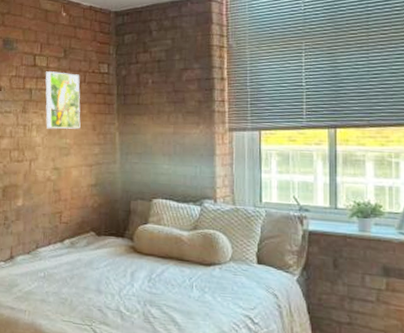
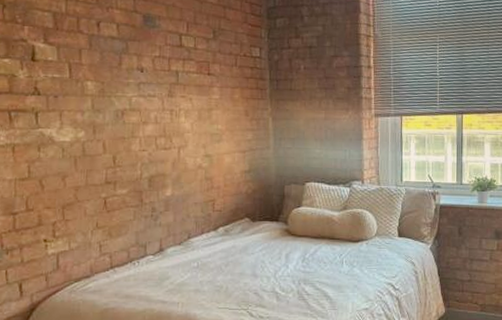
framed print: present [45,71,81,129] -> none [193,53,233,115]

